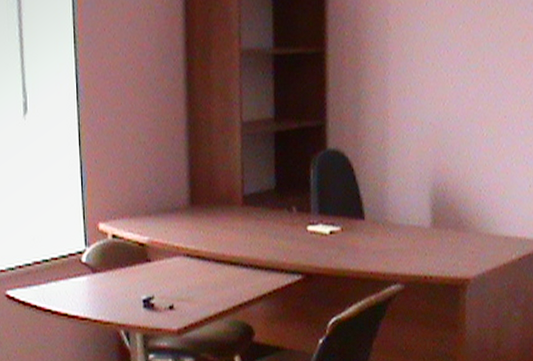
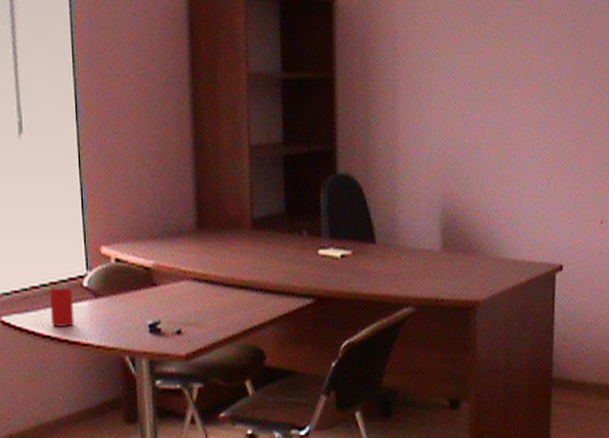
beverage can: none [50,261,73,301] -> present [49,285,74,326]

